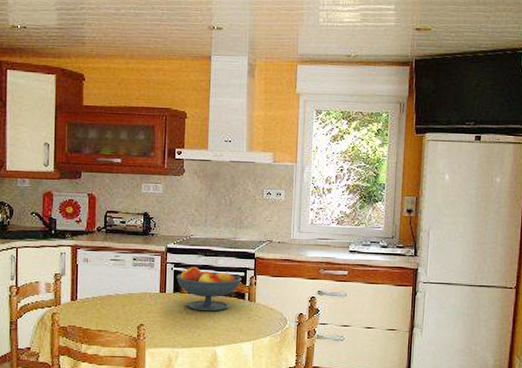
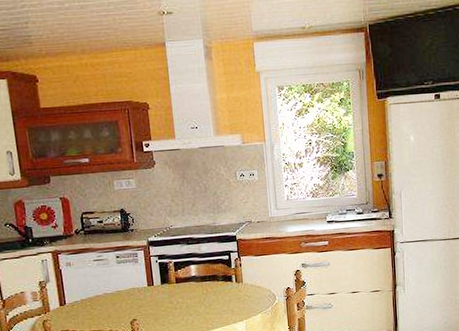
fruit bowl: present [176,267,242,312] -> none [162,256,227,299]

